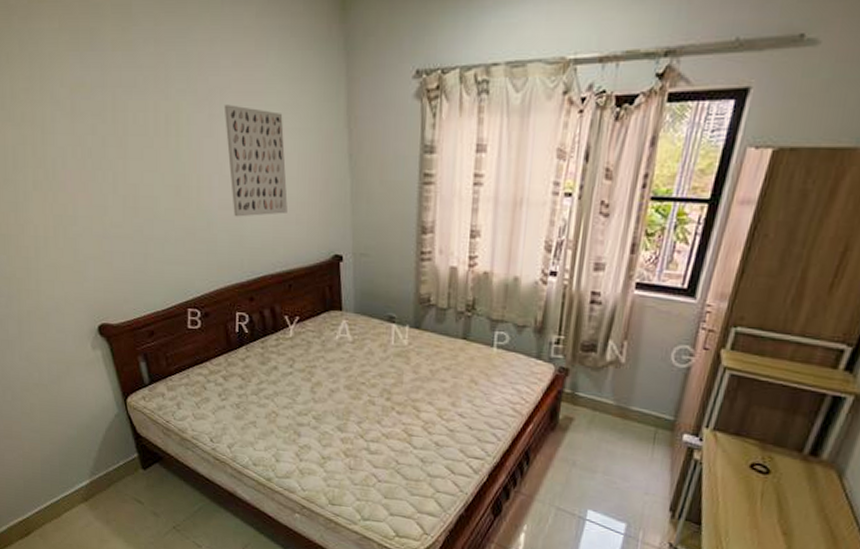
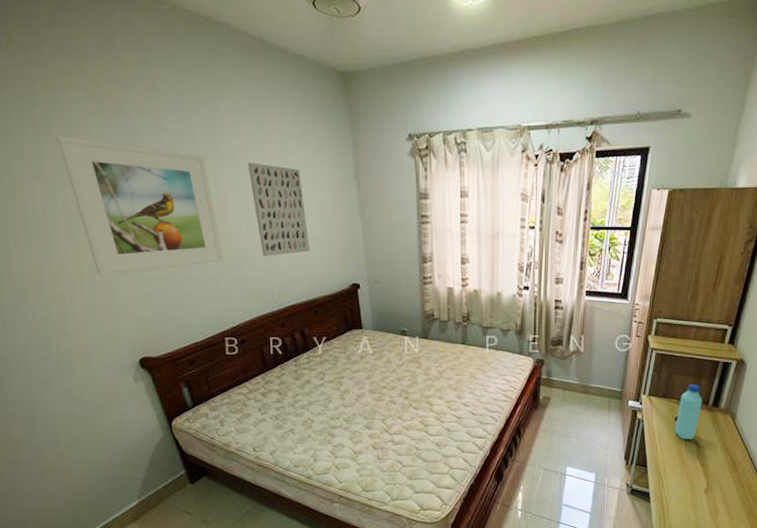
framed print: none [29,73,192,230] -> present [56,136,224,276]
water bottle: none [747,420,795,498] -> present [675,383,703,440]

